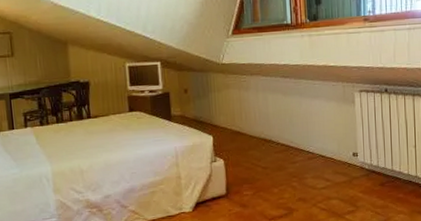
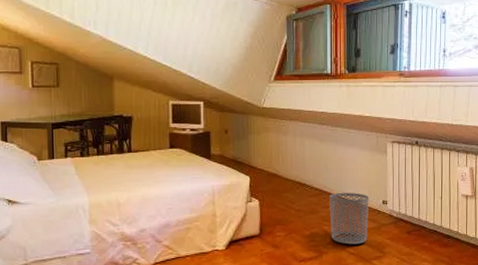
waste bin: none [297,146,339,200] -> present [330,193,370,245]

